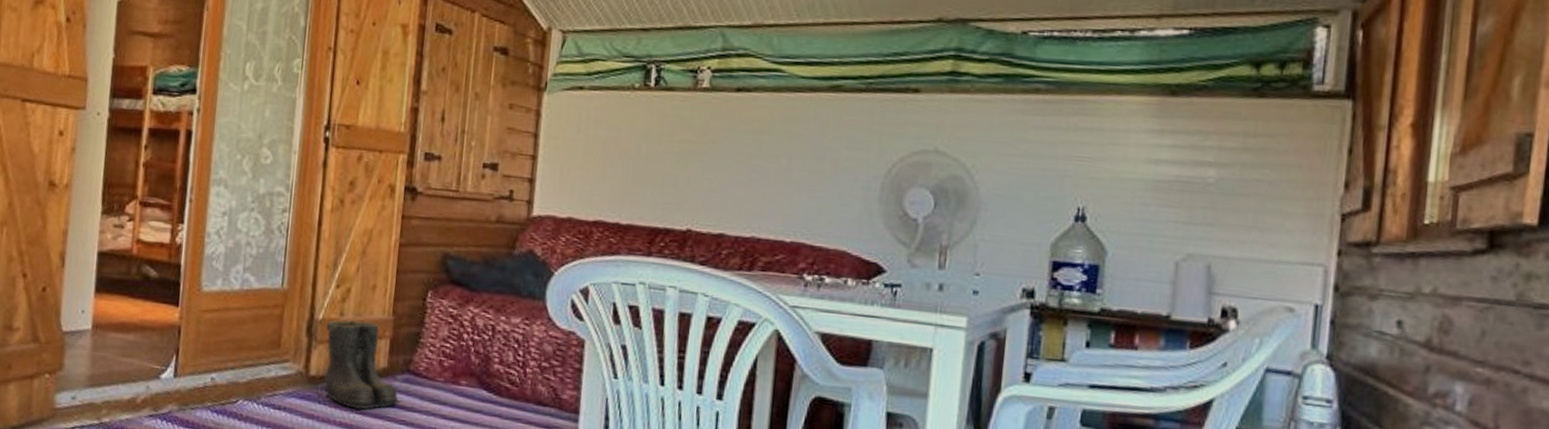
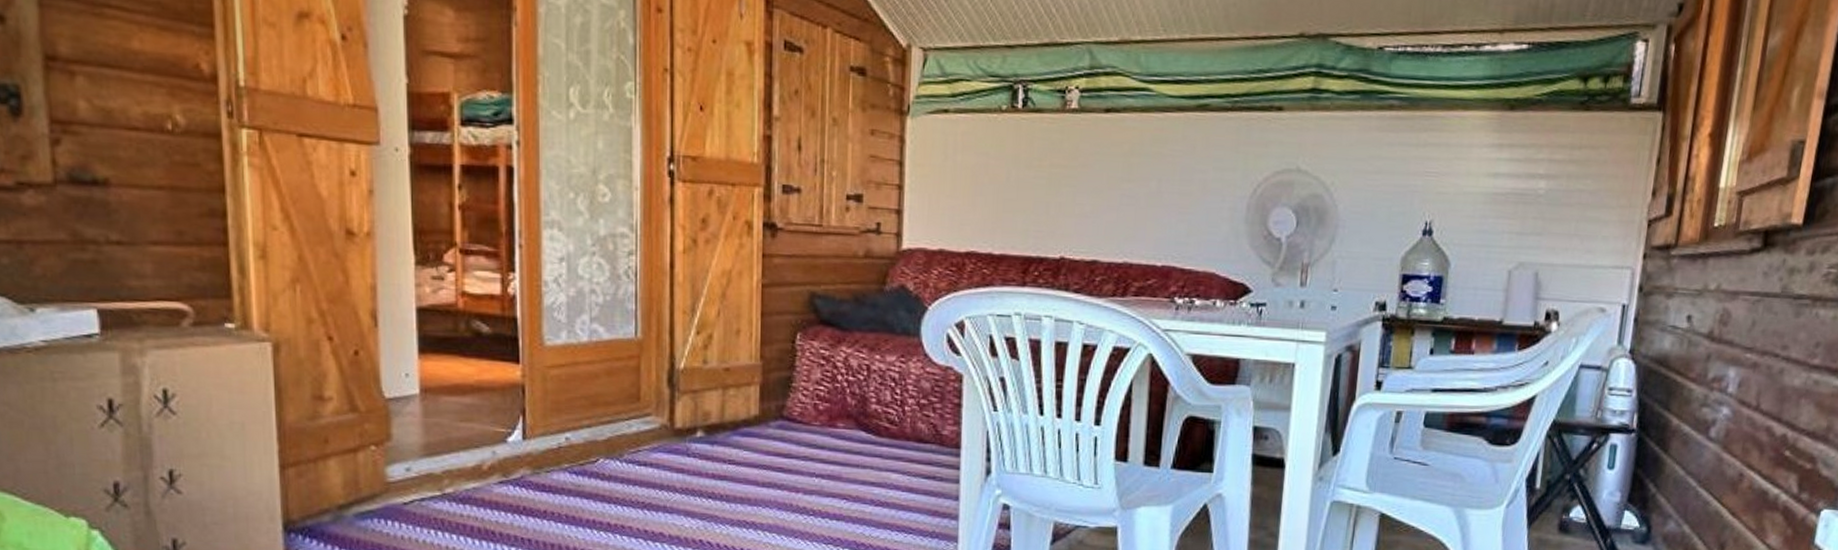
boots: present [324,320,402,410] -> none [690,367,777,460]

